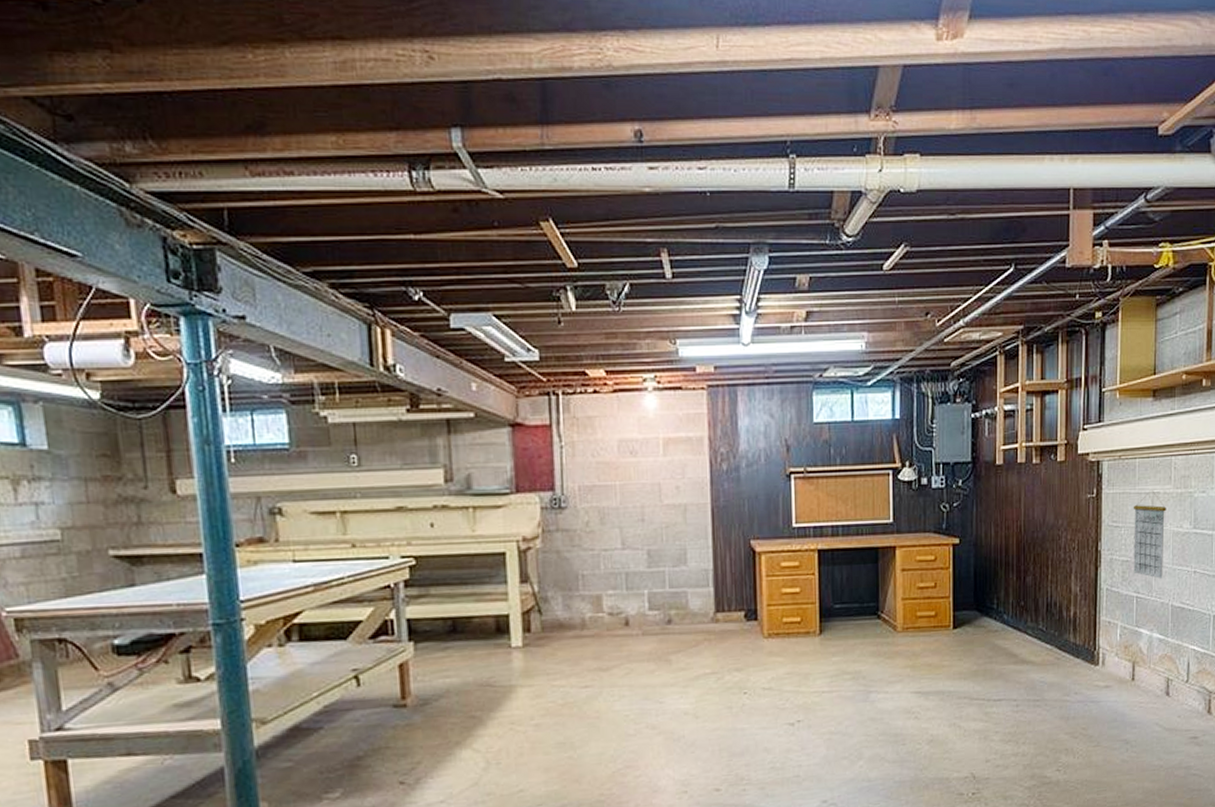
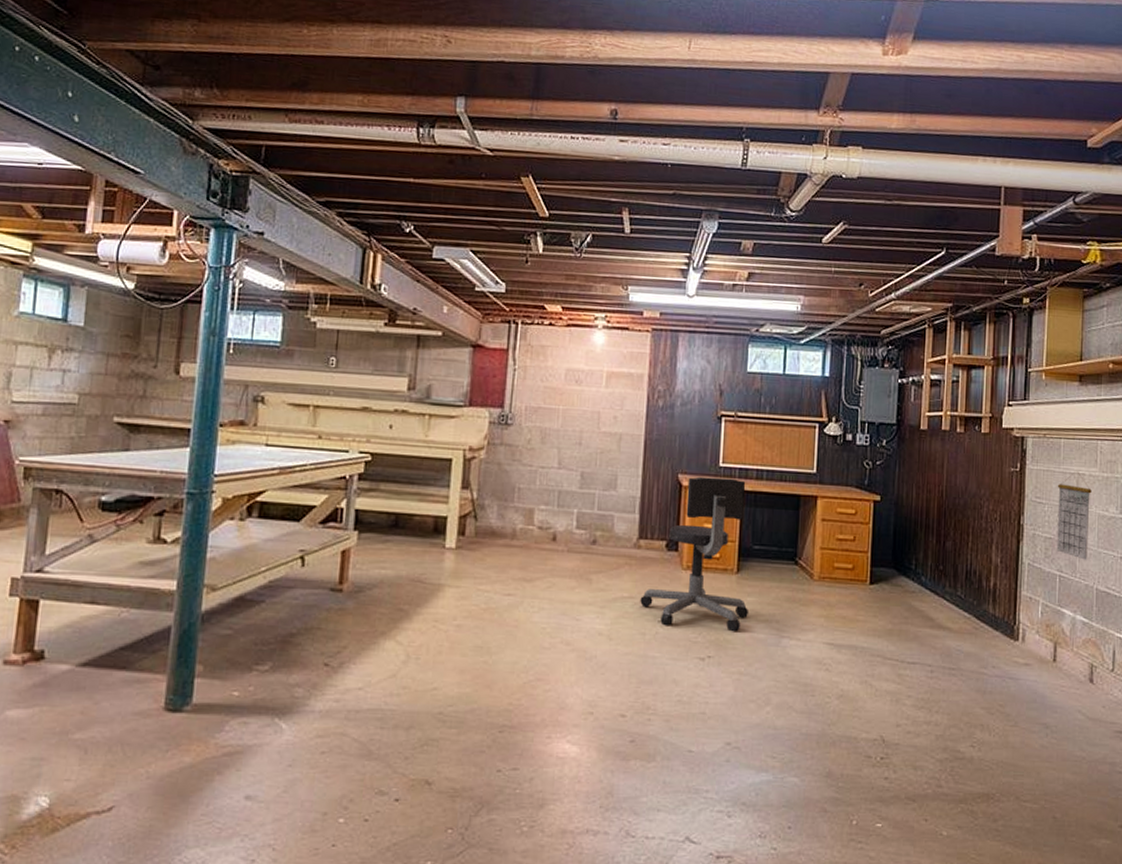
office chair: none [723,538,835,697] -> present [640,476,749,632]

